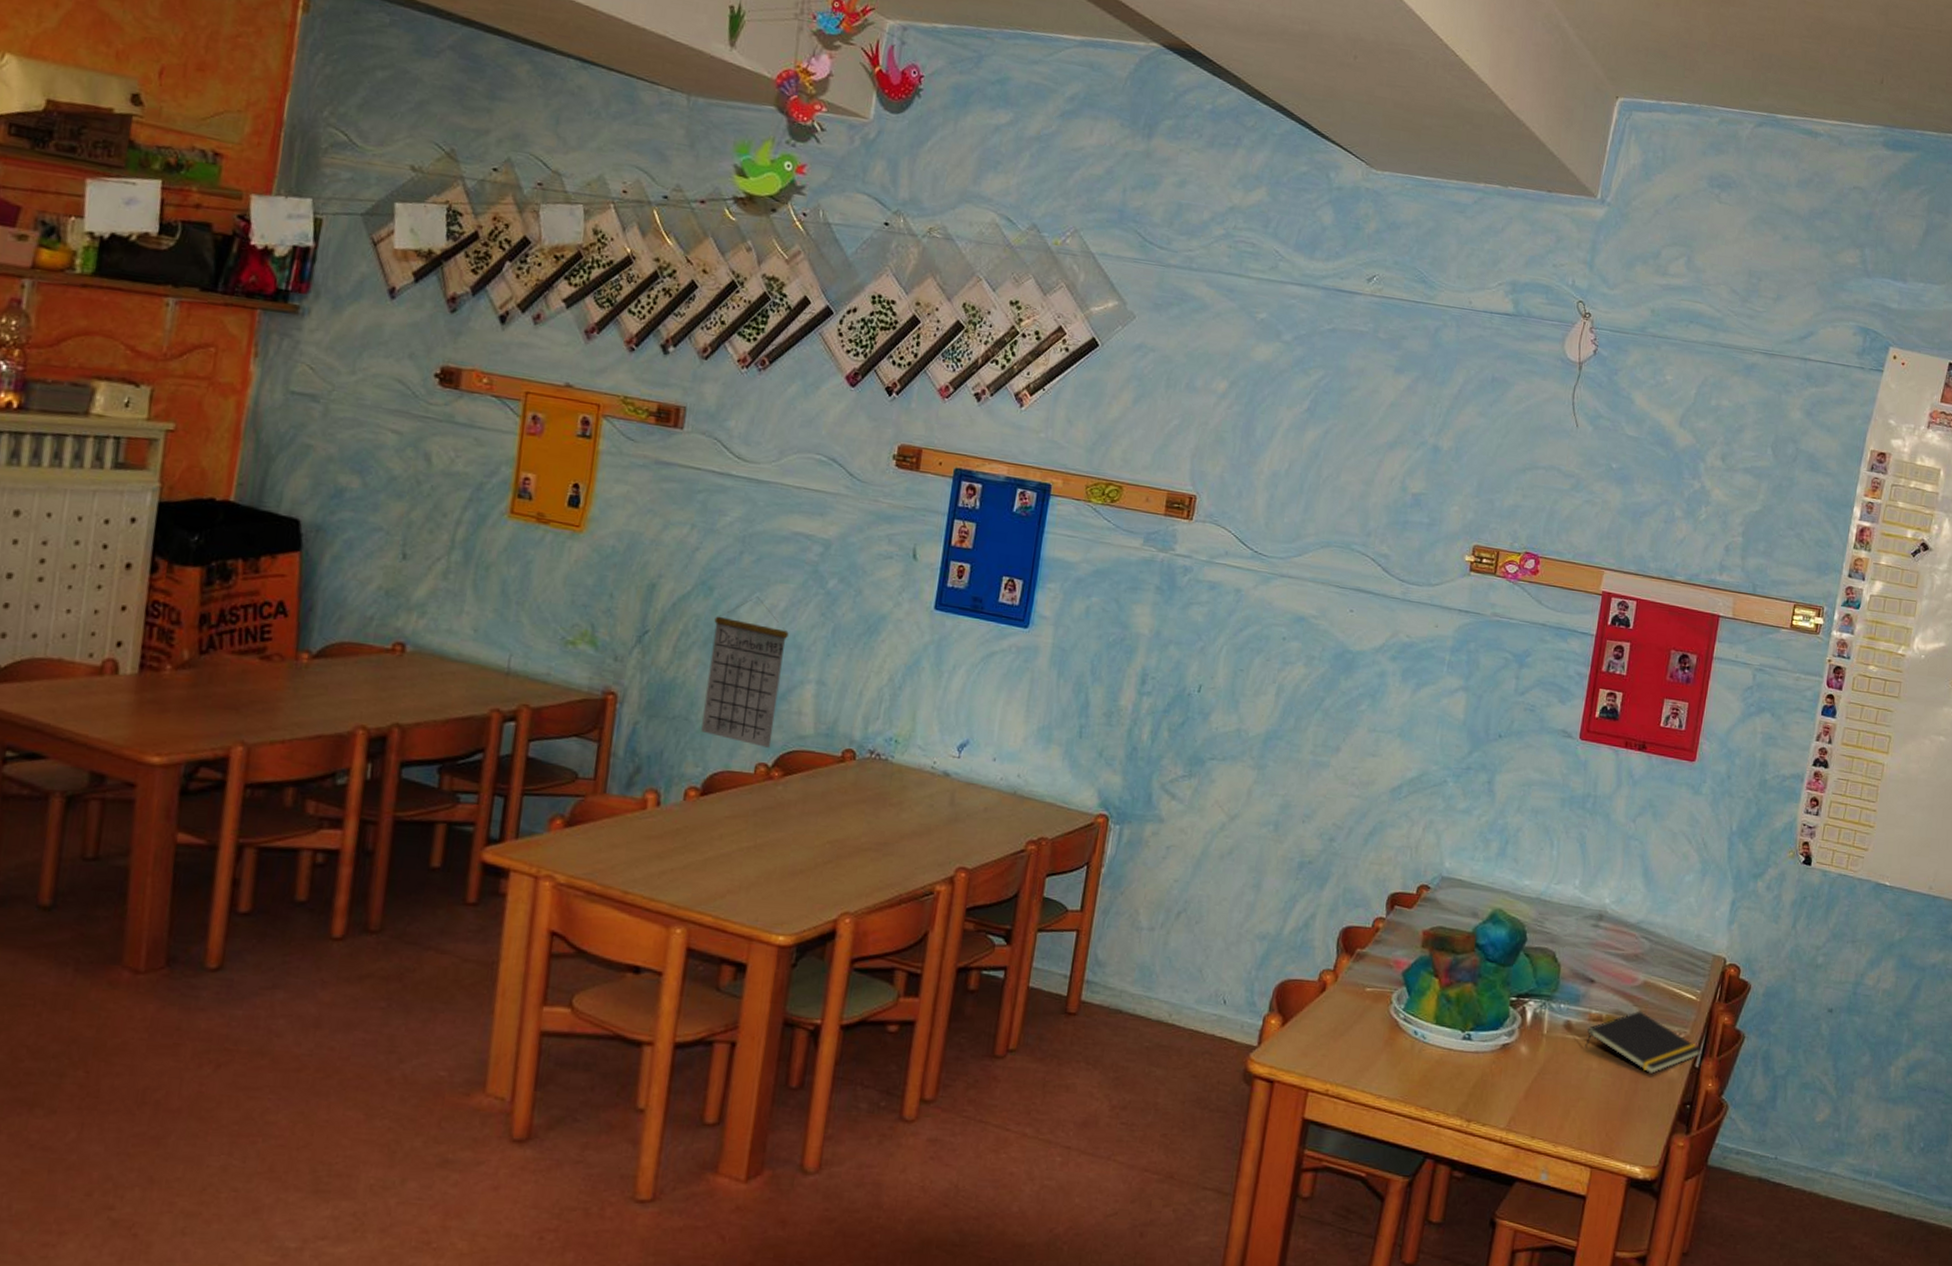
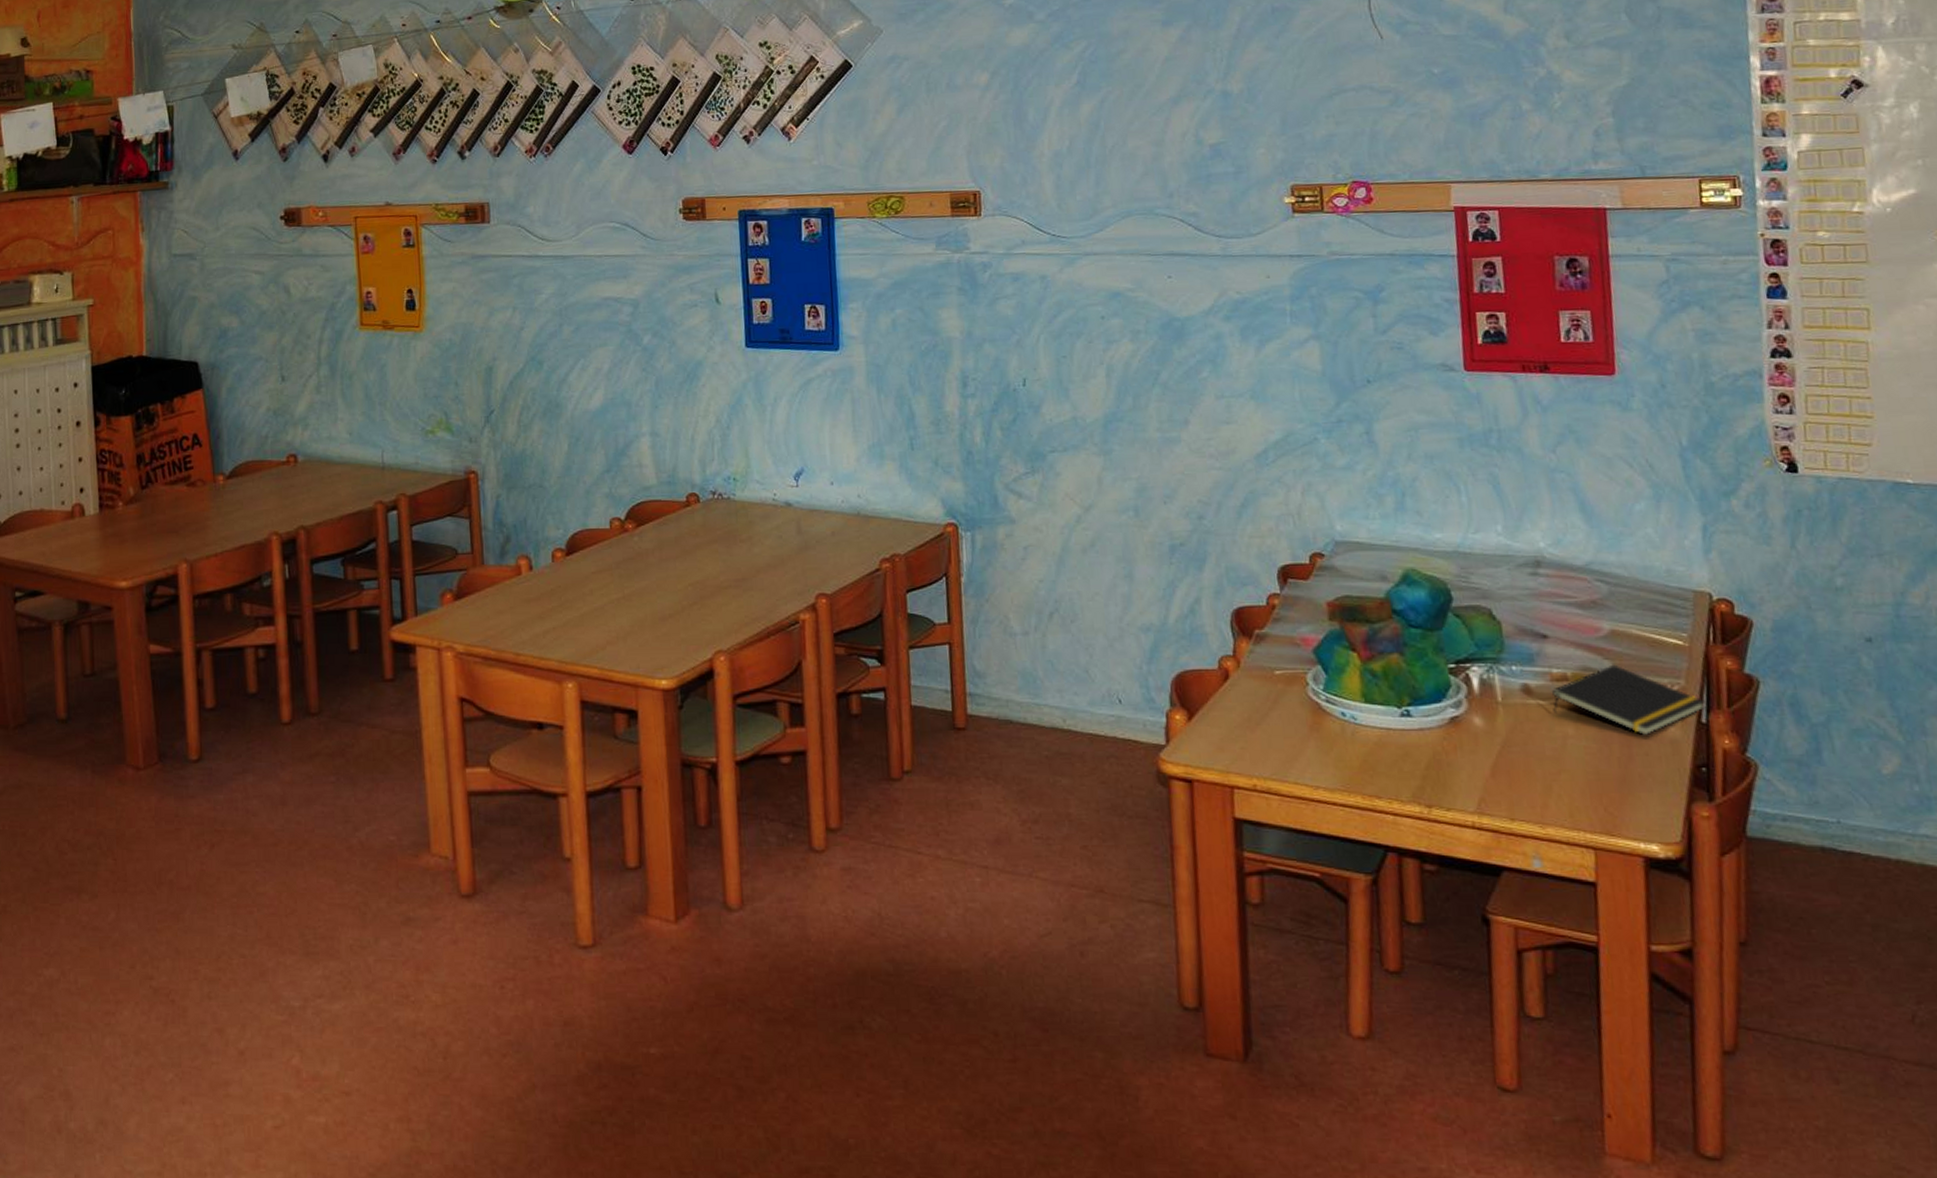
calendar: present [701,596,789,749] -> none [549,363,620,504]

